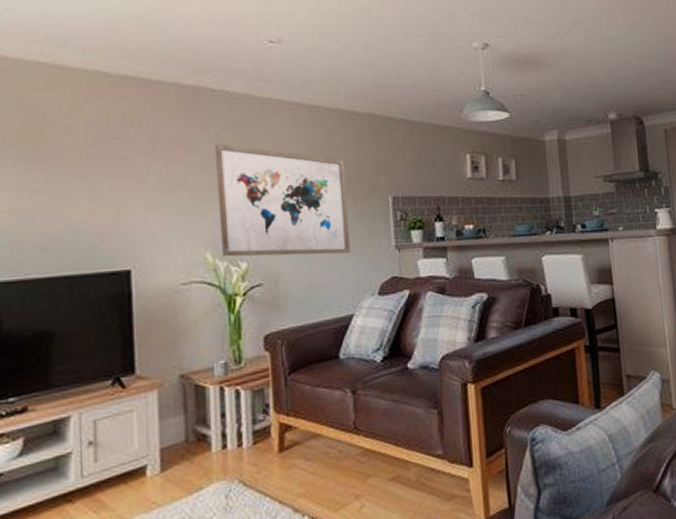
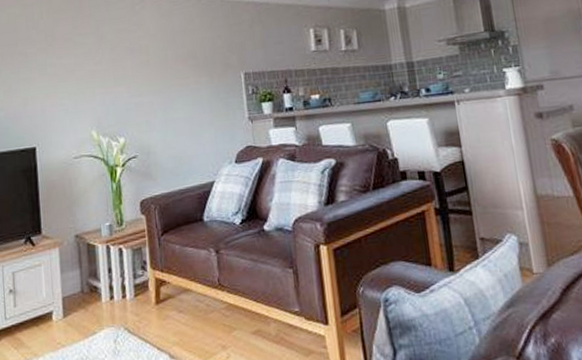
wall art: present [215,144,351,257] -> none [96,37,210,134]

